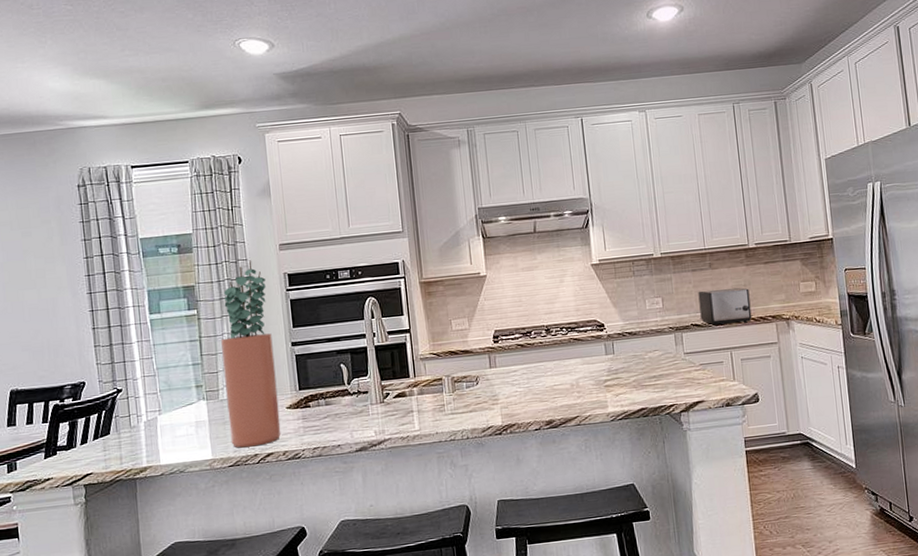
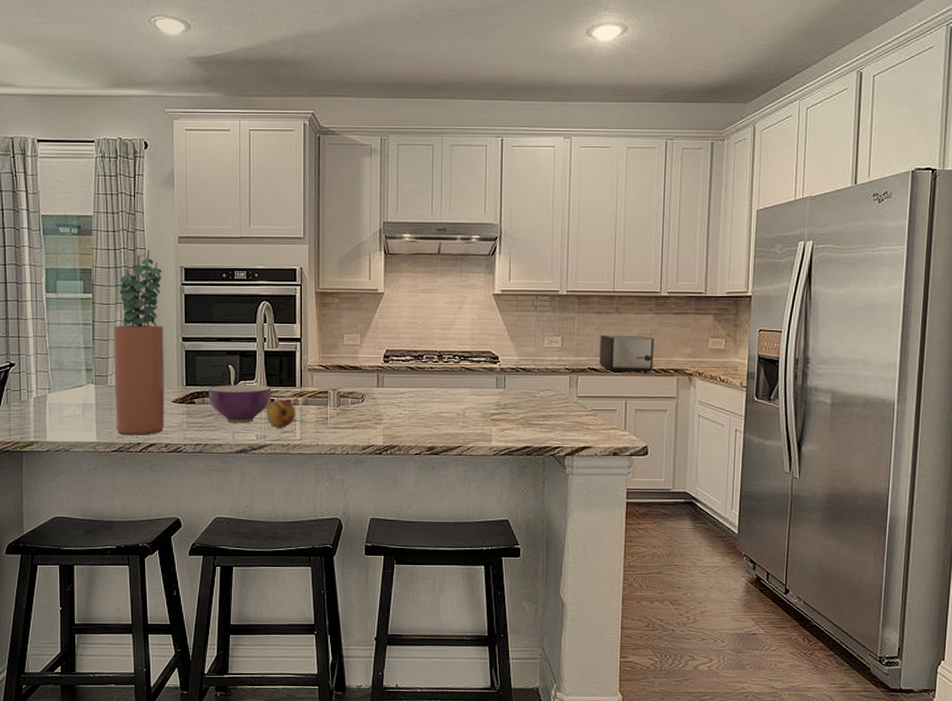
bowl: none [322,380,387,422] -> present [208,385,272,423]
fruit: none [382,391,412,421] -> present [266,399,296,428]

